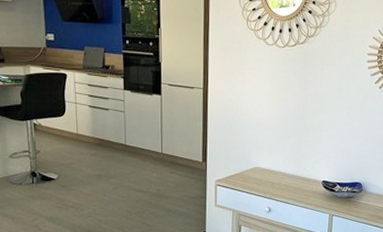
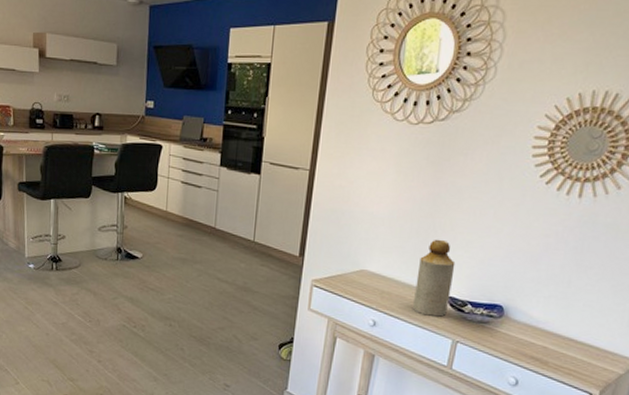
bottle: none [297,136,325,198] -> present [412,239,456,317]

